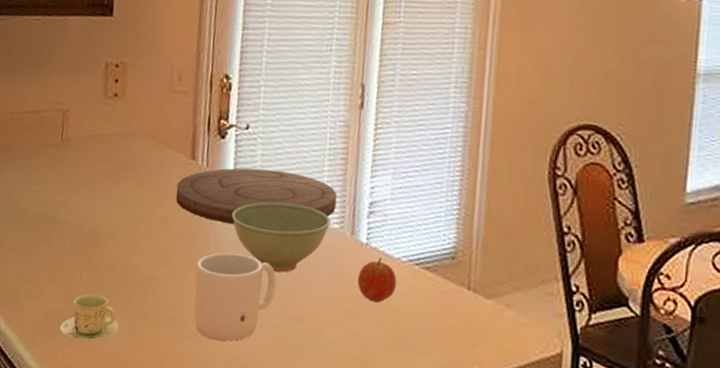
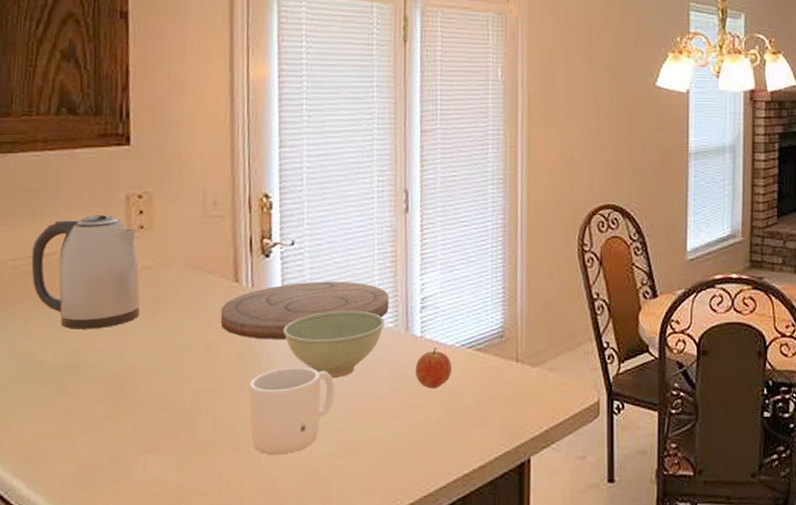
kettle: none [25,79,111,187] -> present [31,215,140,329]
cup and saucer: present [59,294,119,342] -> none [96,435,168,487]

